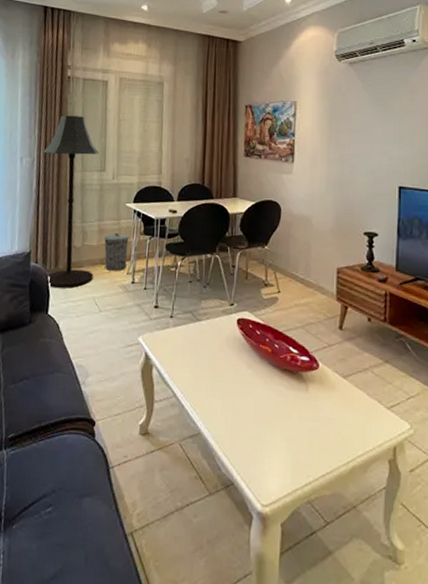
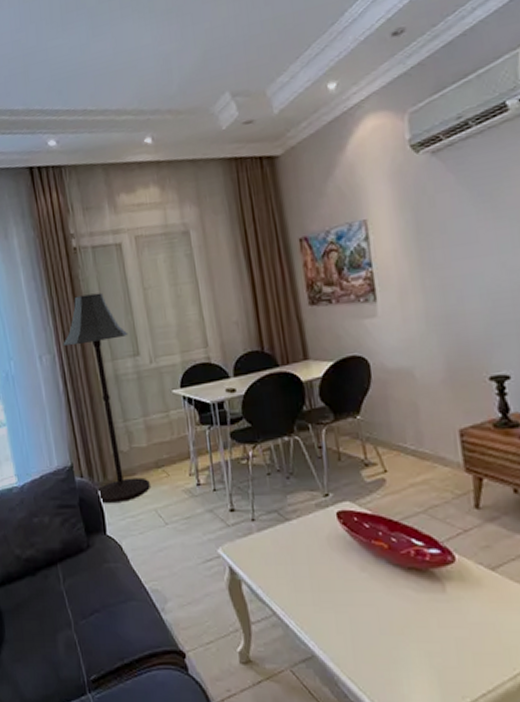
trash can: present [104,233,129,271] -> none [154,427,187,474]

